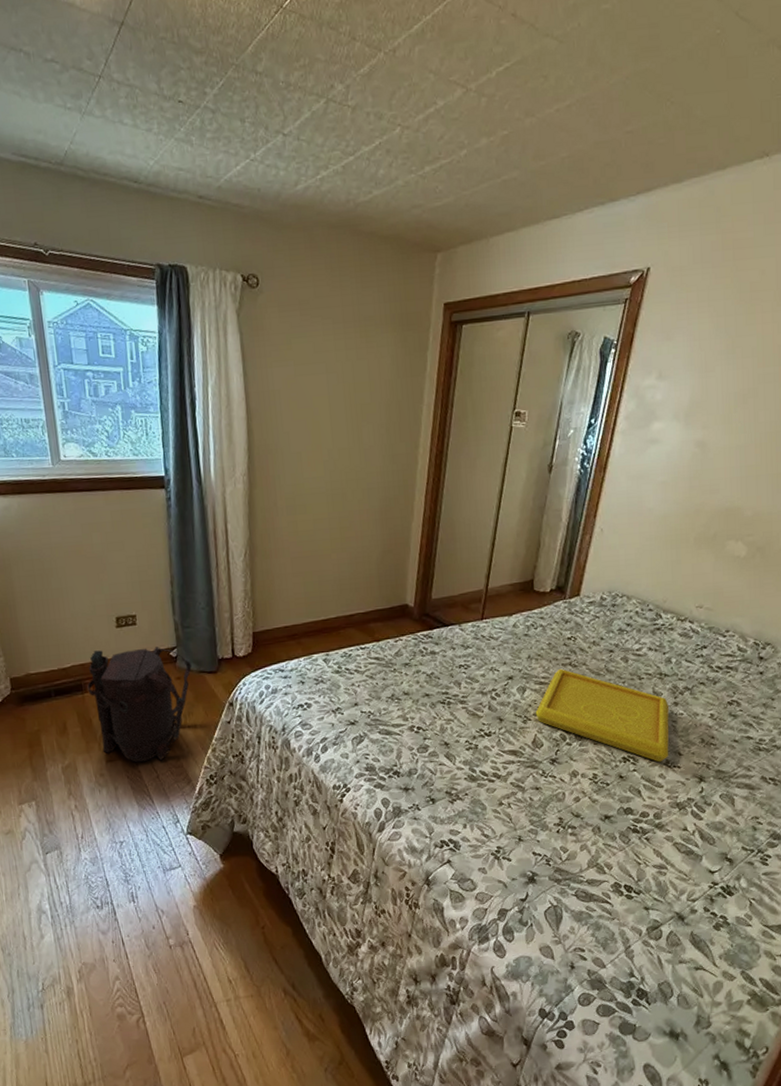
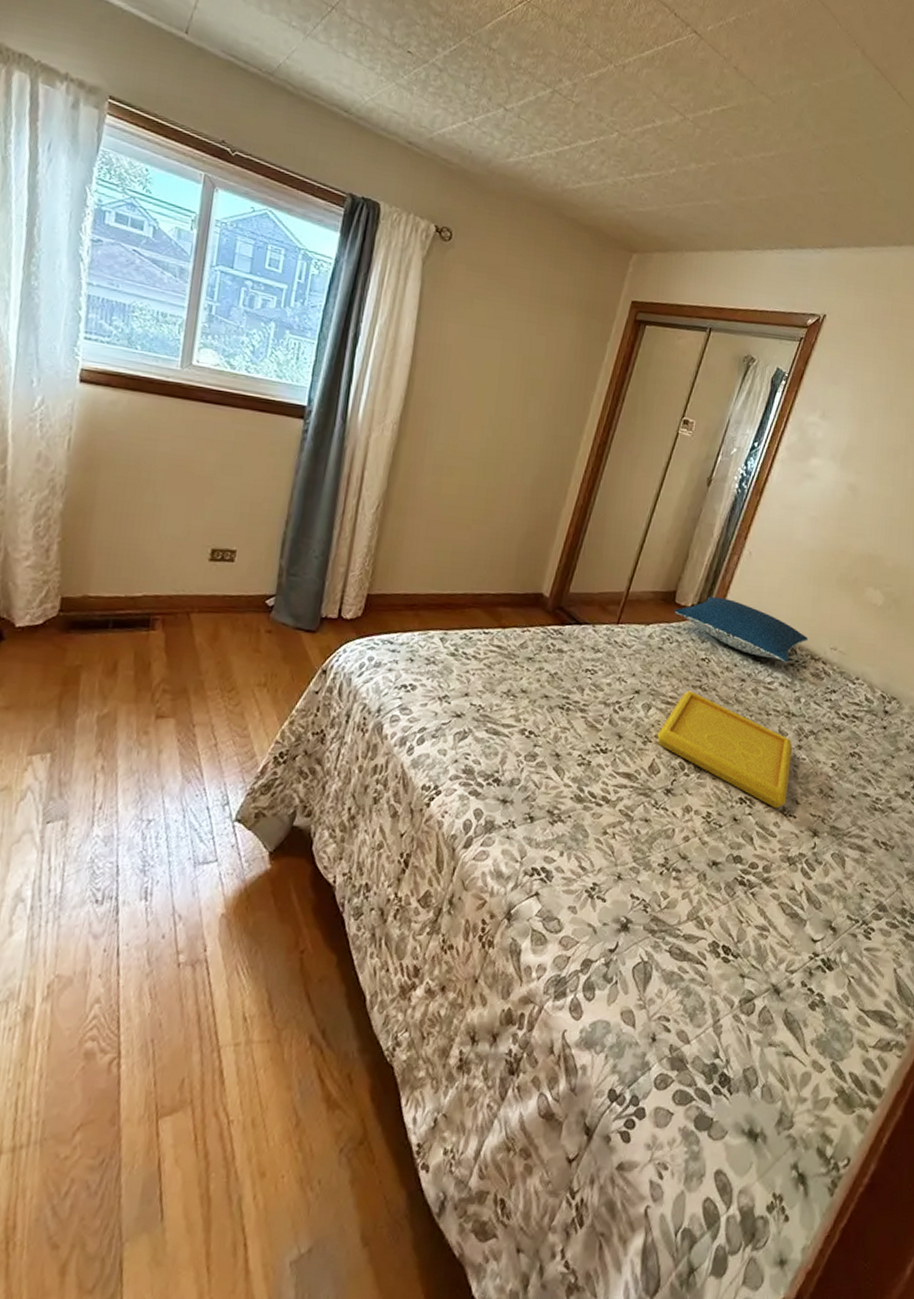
backpack: present [87,647,192,763] -> none [155,583,288,726]
pillow: none [534,577,671,628] -> present [674,596,808,663]

